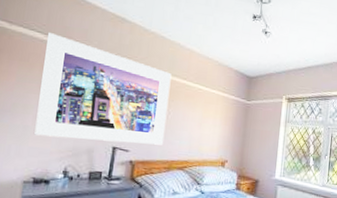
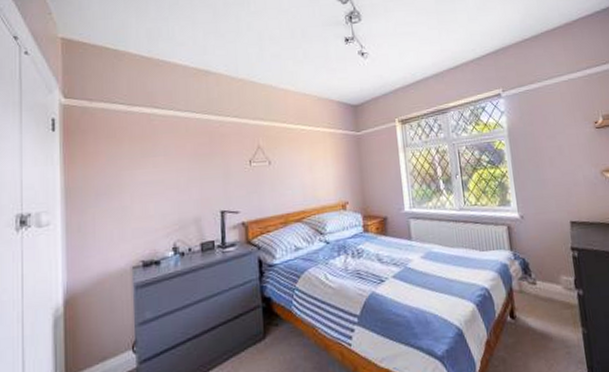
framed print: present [33,32,172,145] -> none [130,102,275,215]

